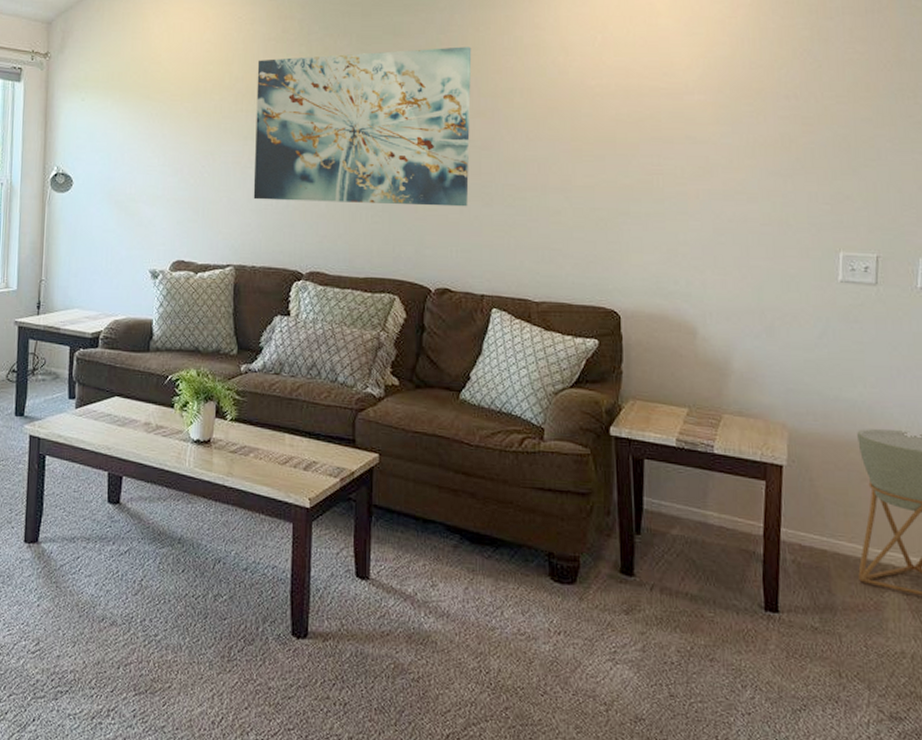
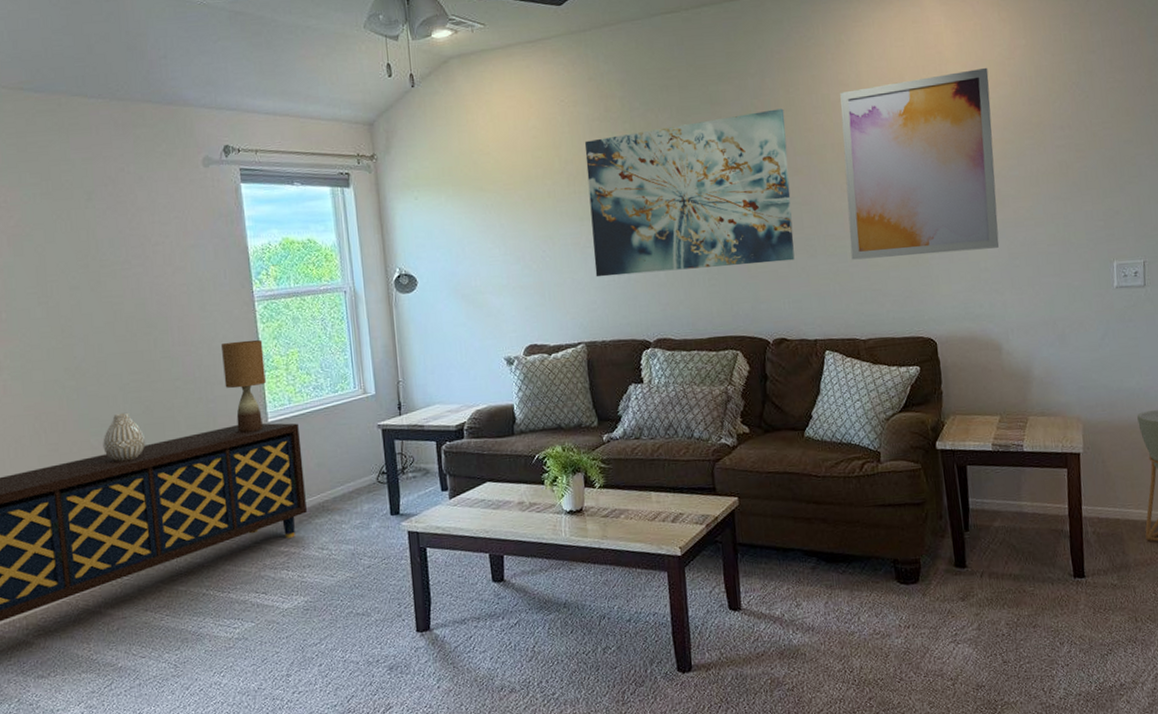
wall art: none [531,24,705,220] -> present [840,67,1000,260]

